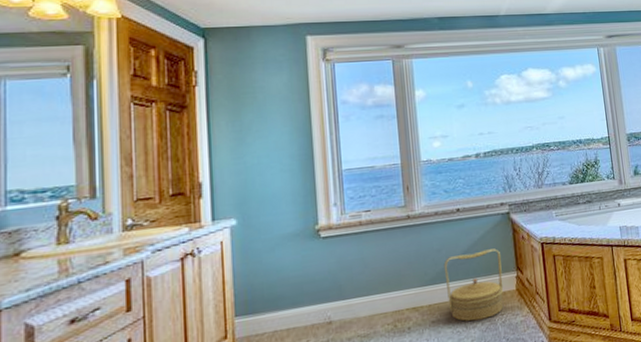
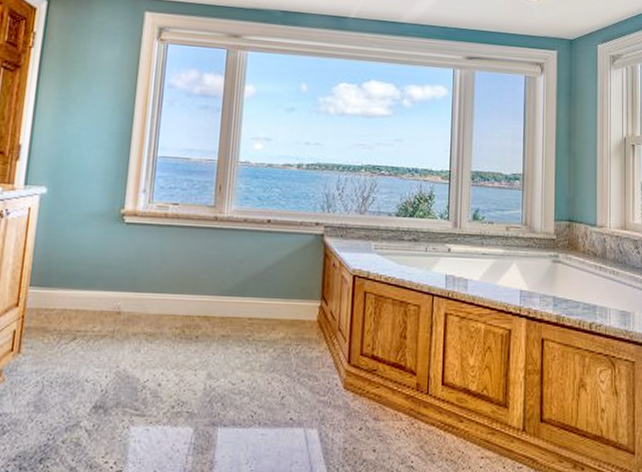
woven basket: present [443,248,504,322] -> none [241,270,308,345]

